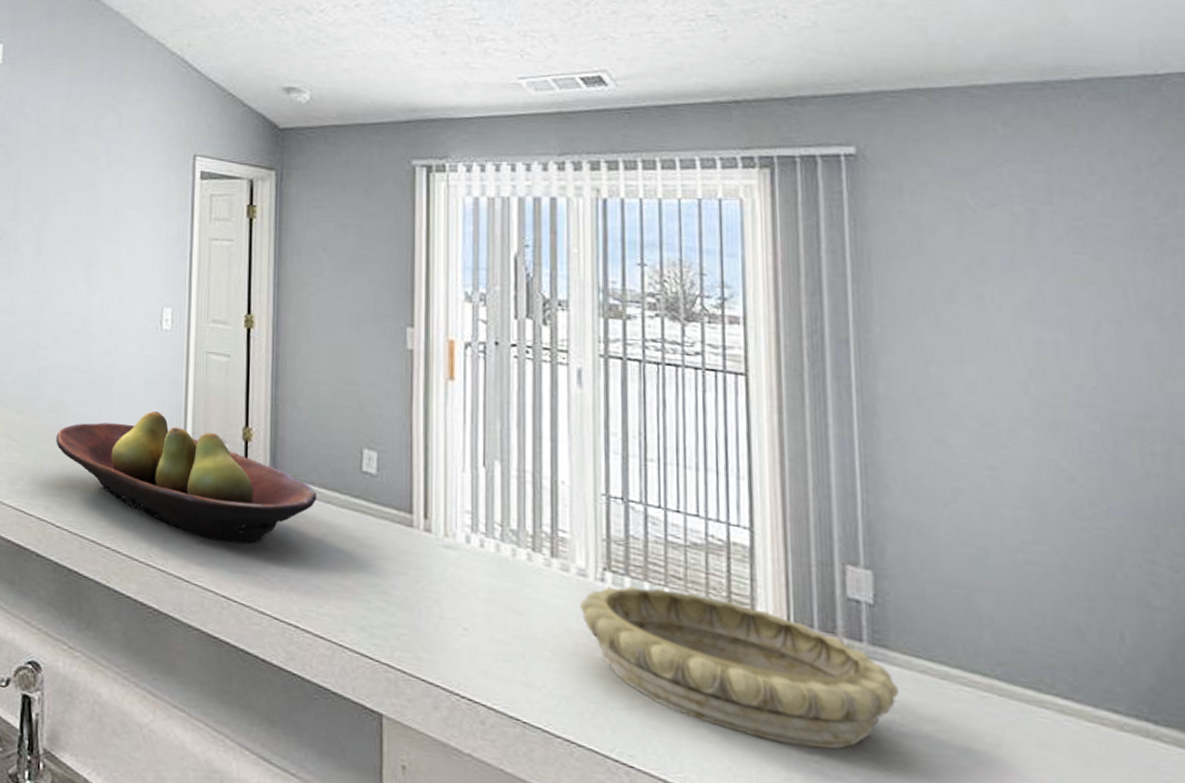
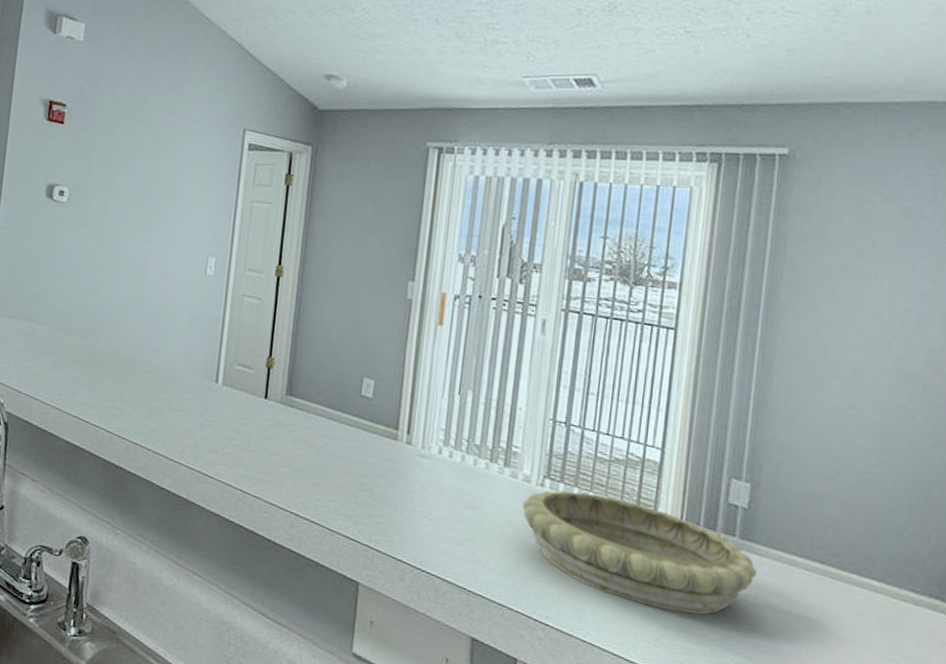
fruit bowl: present [56,410,317,545] -> none [111,341,323,450]

